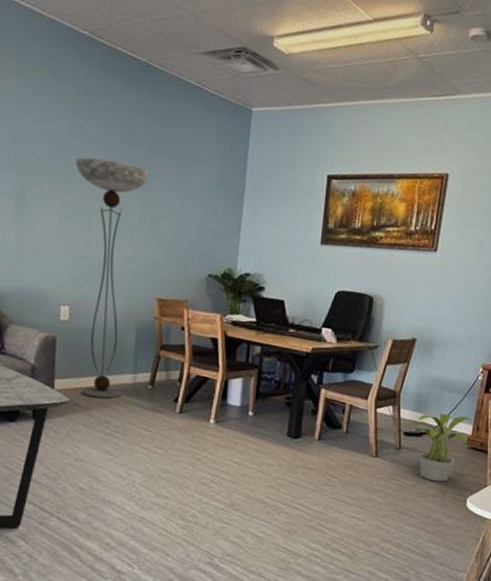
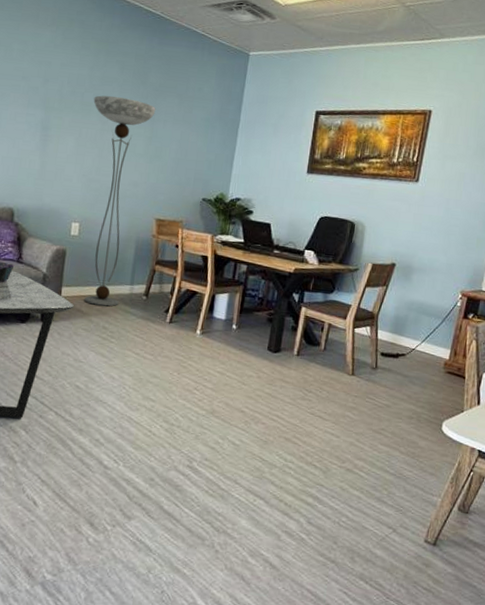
potted plant: present [406,413,472,482] -> none [383,336,450,404]

